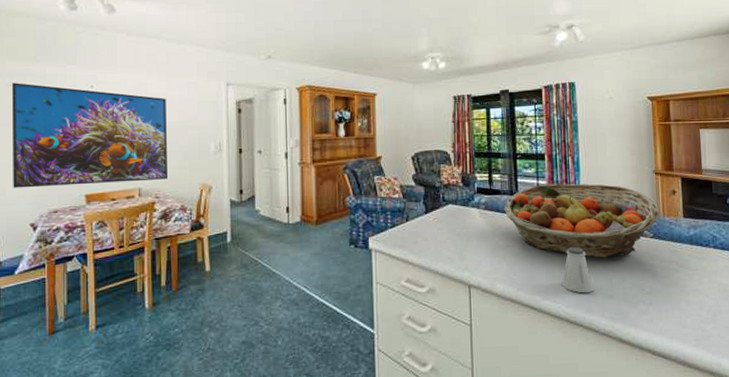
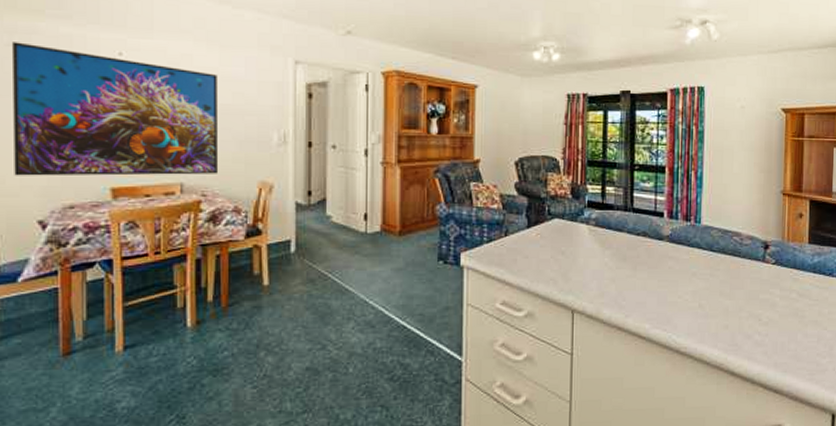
fruit basket: present [504,183,661,258] -> none [616,200,785,285]
saltshaker: present [562,247,594,293] -> none [675,272,708,322]

